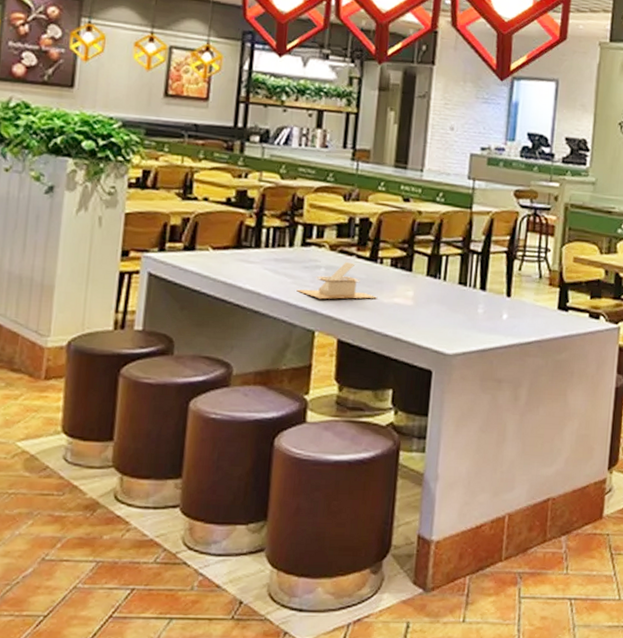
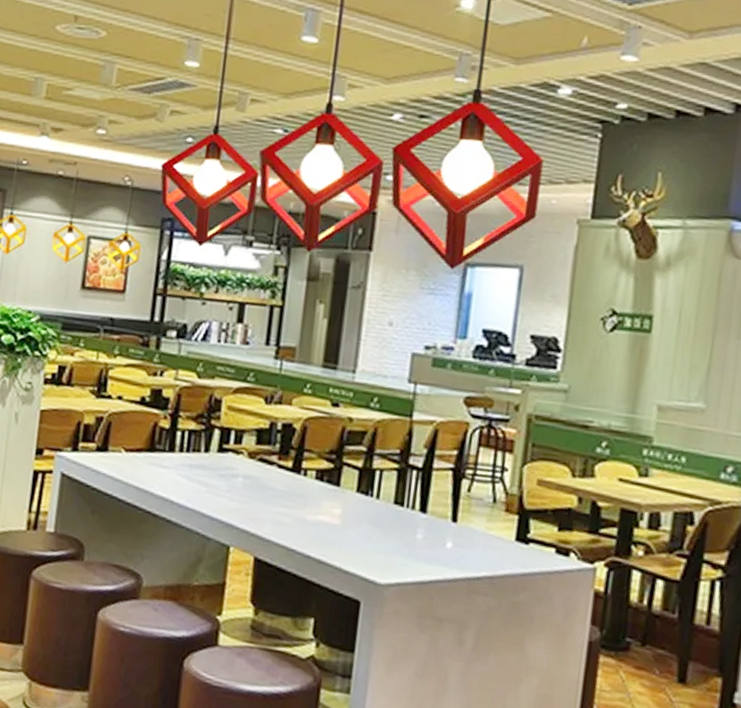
napkin holder: present [296,262,378,299] -> none [211,472,300,514]

